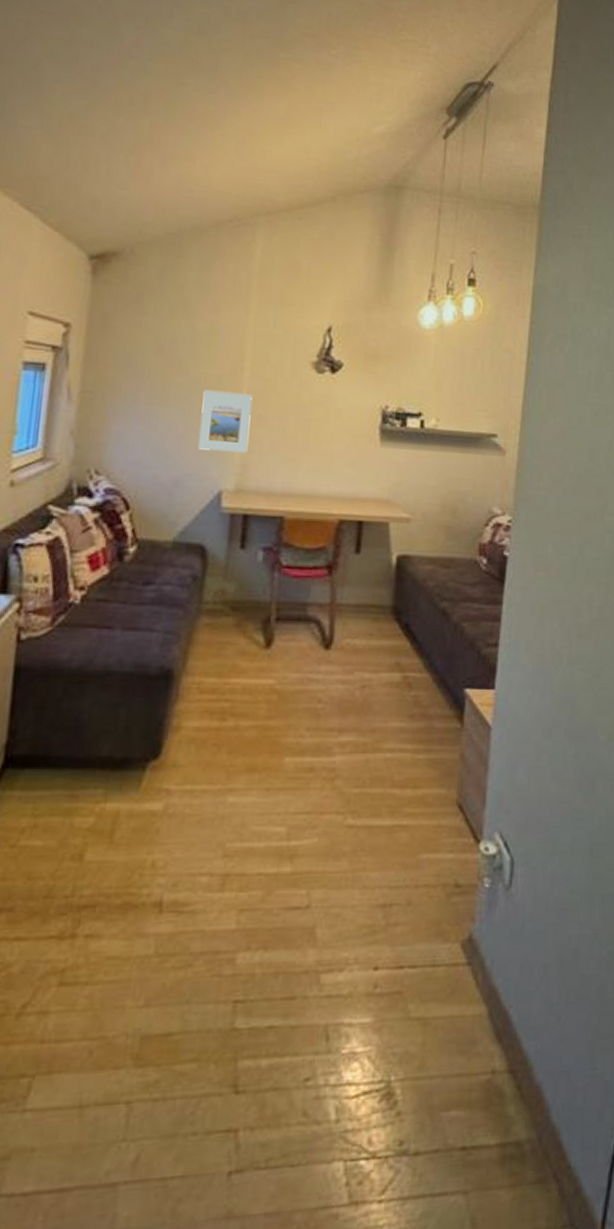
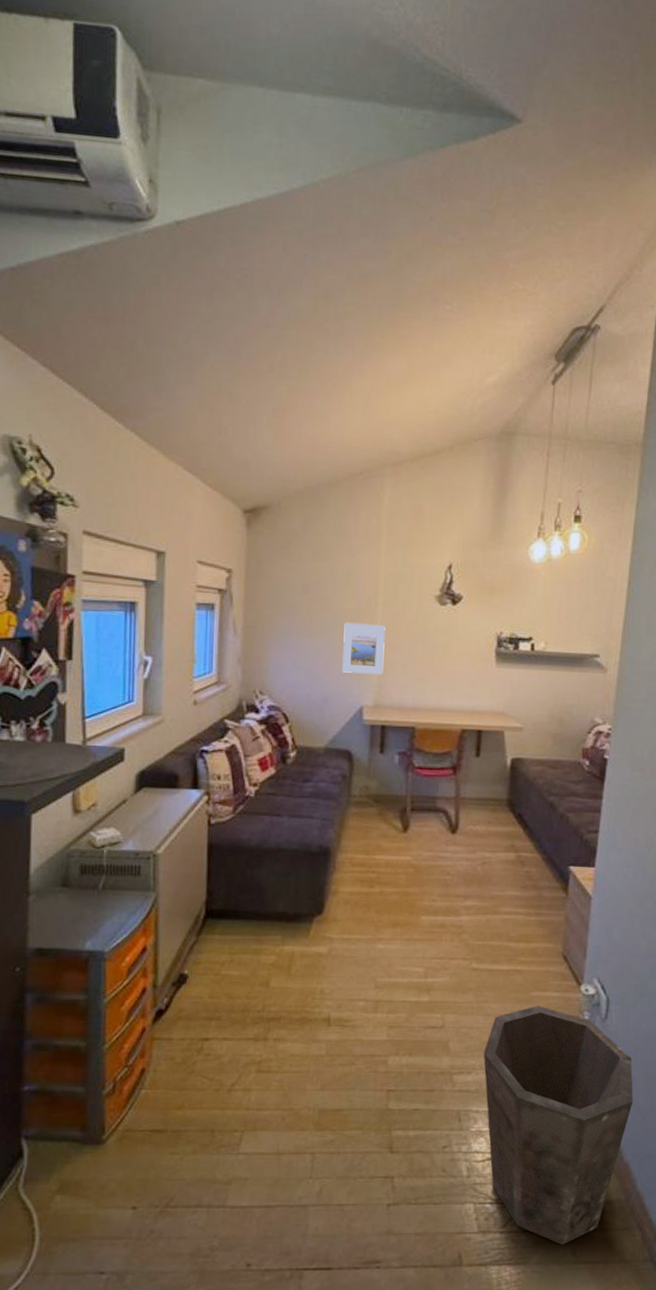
waste bin: none [359,871,545,1214] -> present [483,1005,634,1246]

